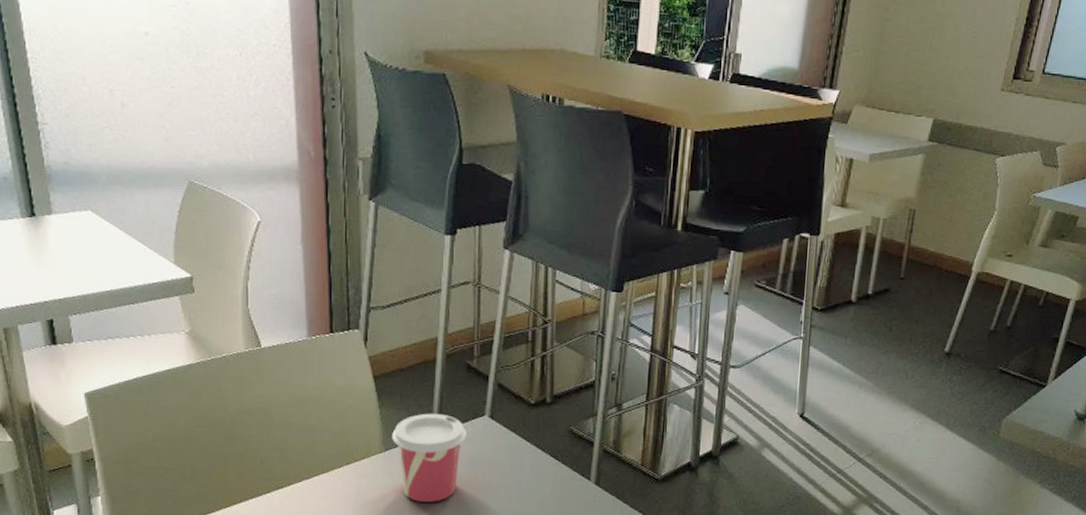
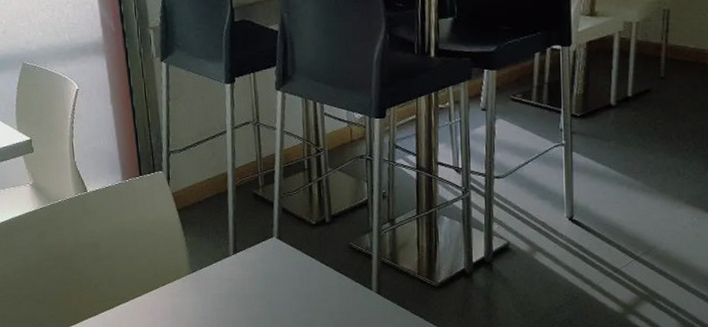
cup: present [392,413,466,502] -> none [197,238,259,315]

